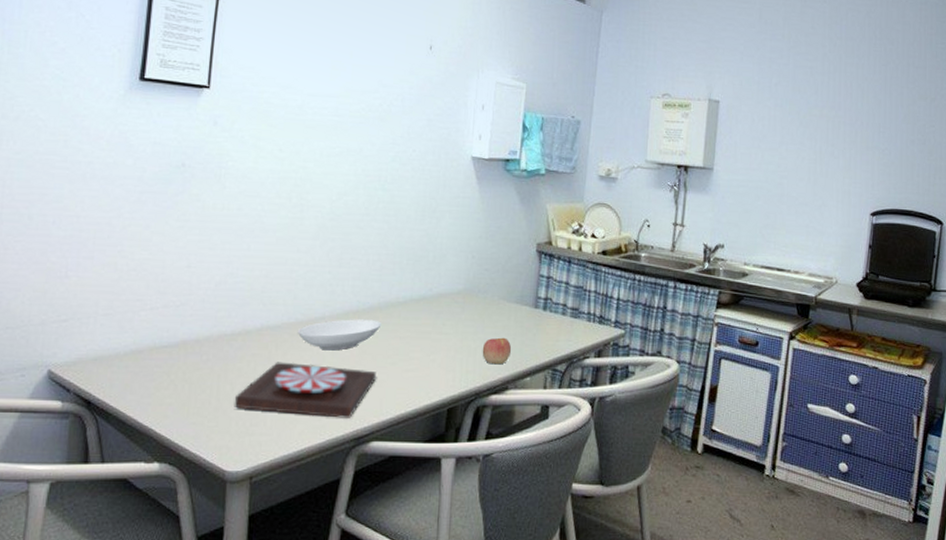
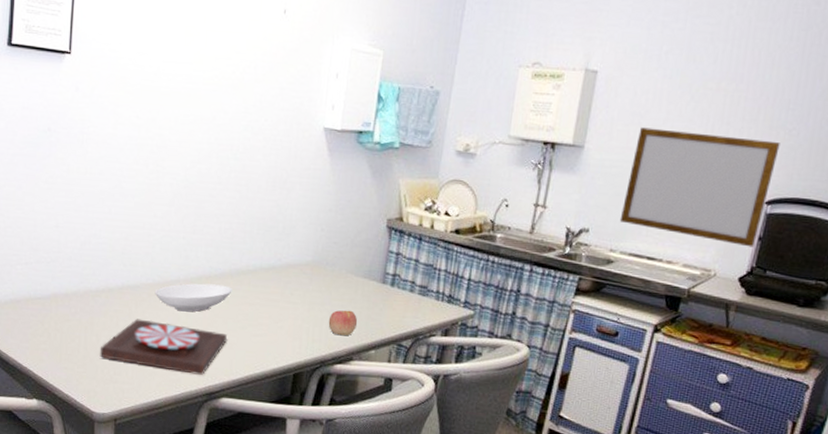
writing board: none [750,150,877,255] -> present [619,127,780,248]

